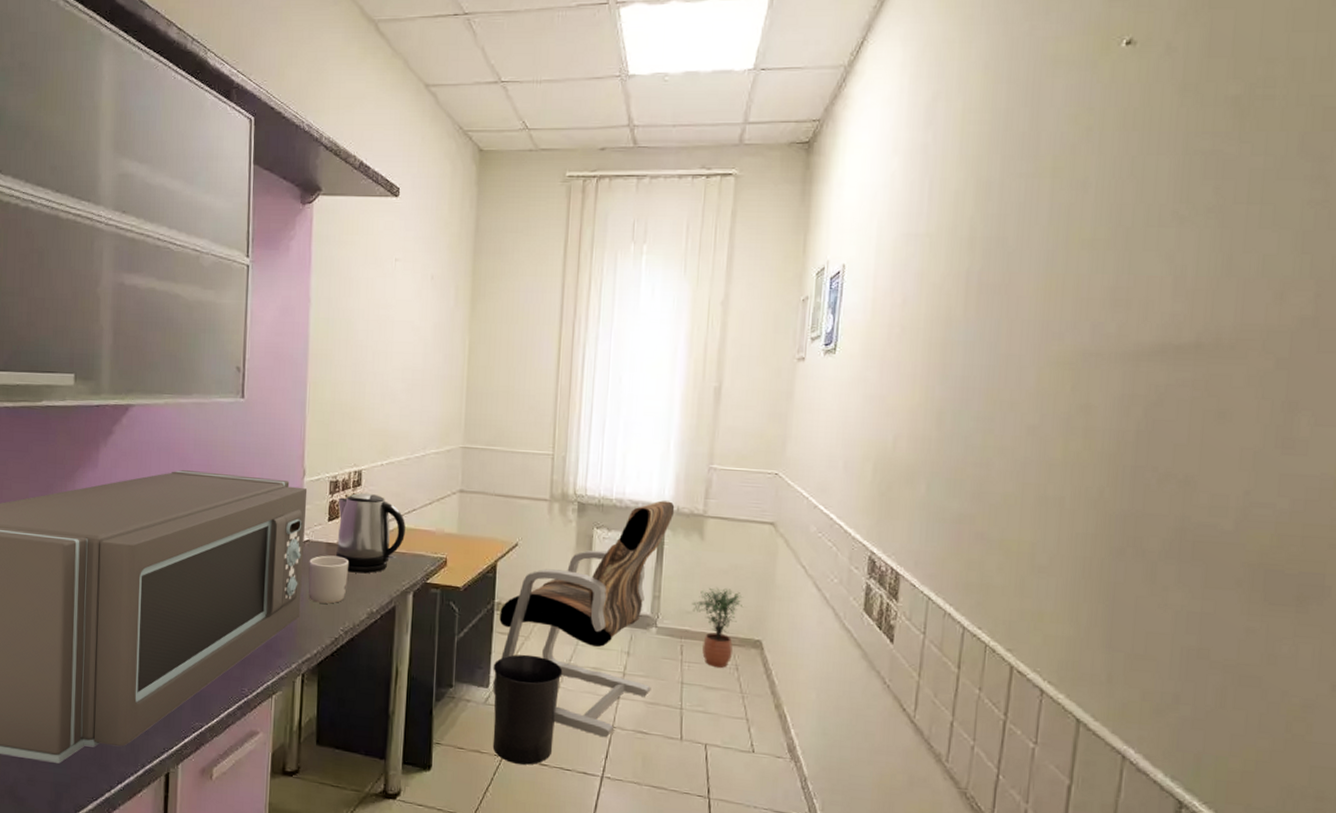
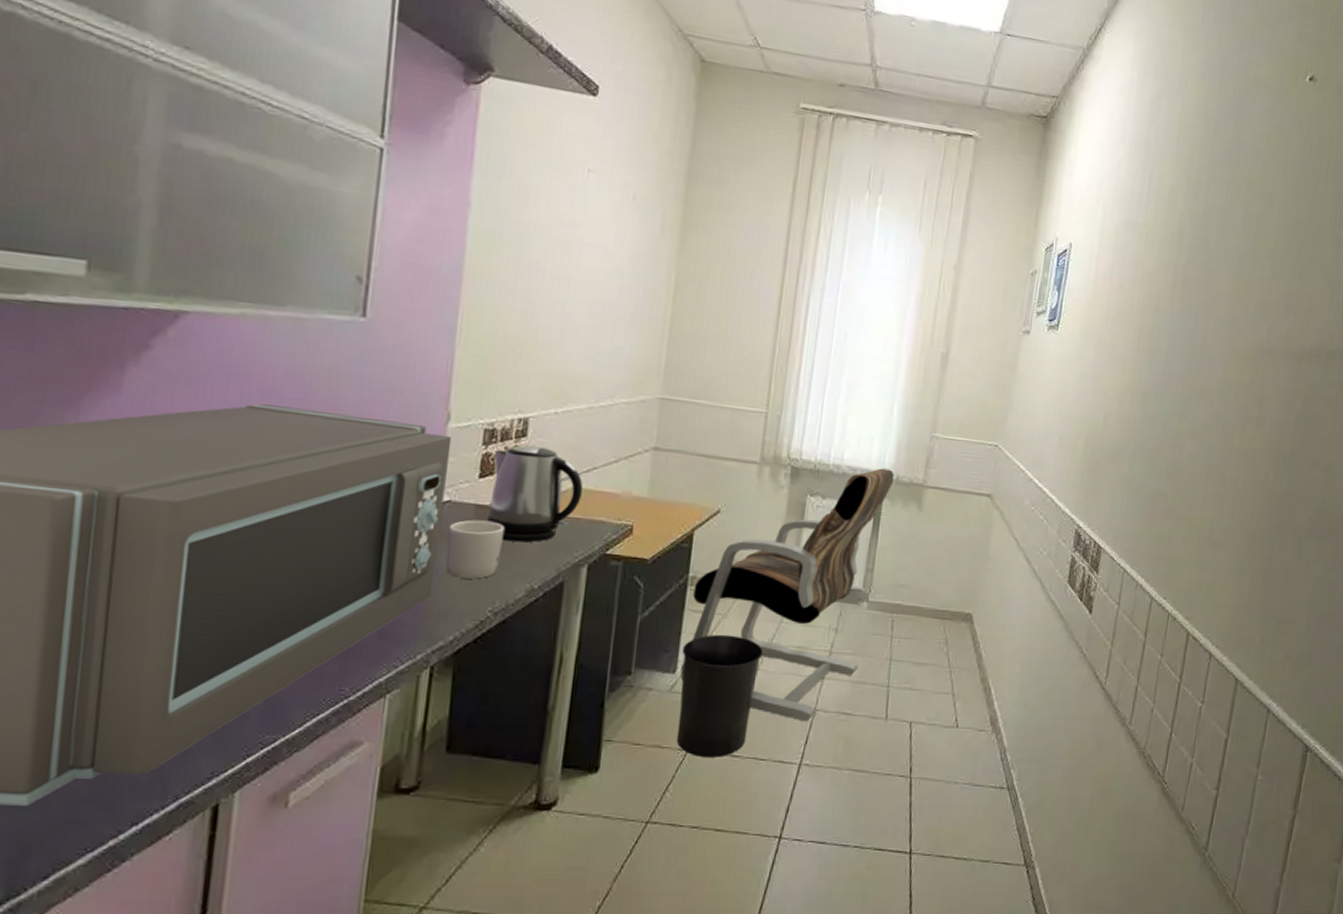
potted plant: present [691,587,744,668] -> none [905,560,957,642]

